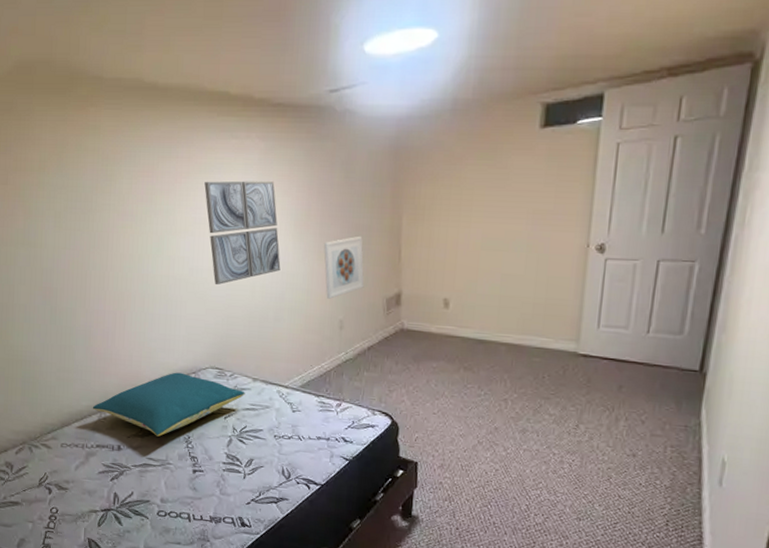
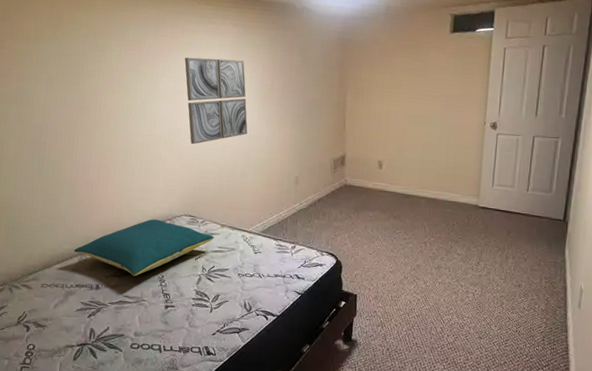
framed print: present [324,236,365,299] -> none [284,108,316,159]

